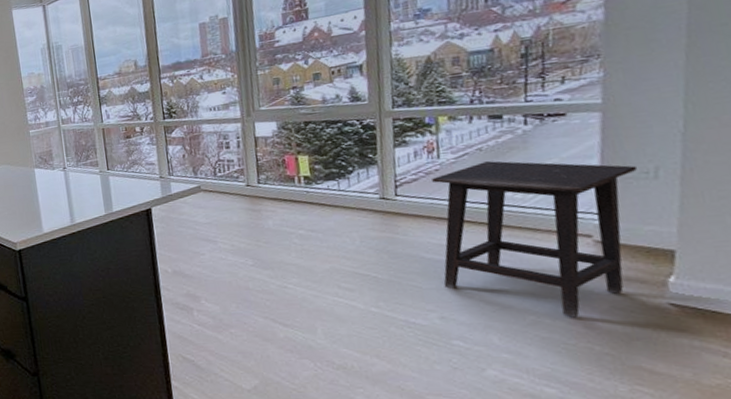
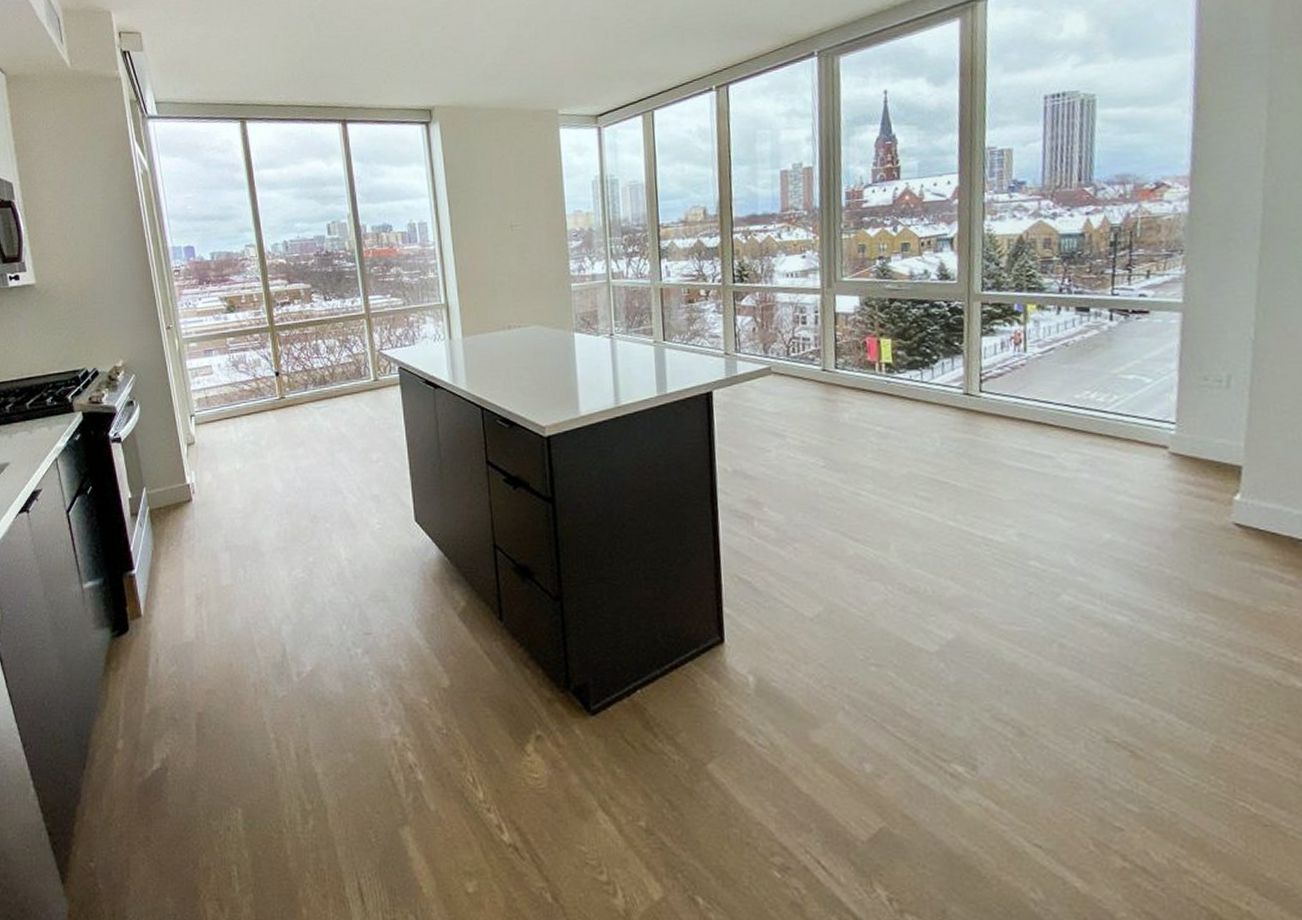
side table: present [432,161,637,318] -> none [1017,358,1211,537]

